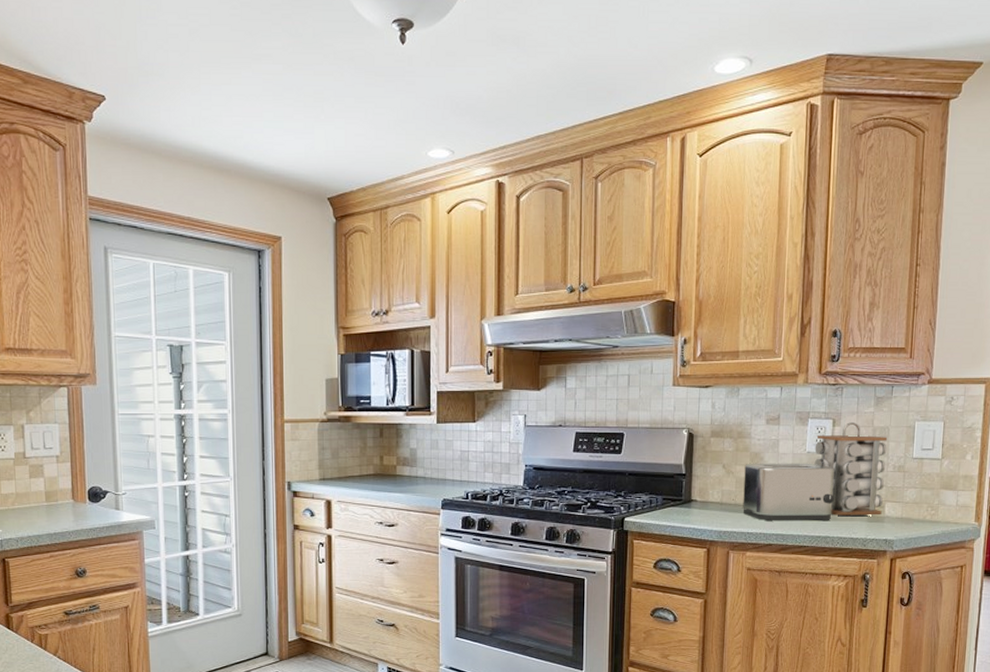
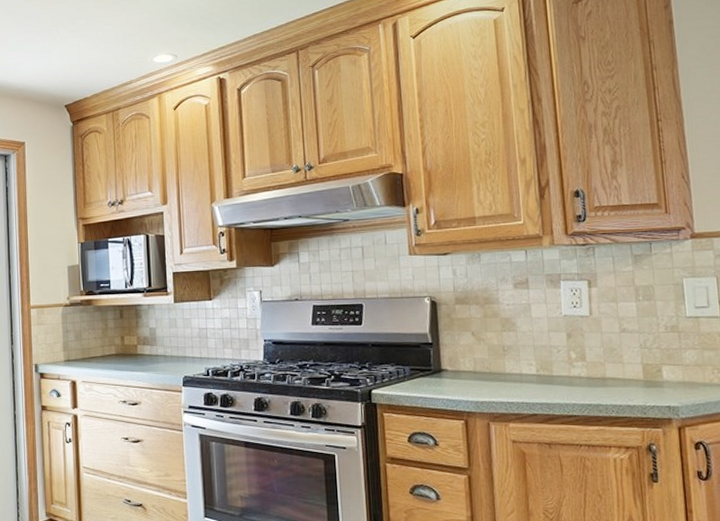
toaster: present [743,463,835,522] -> none [496,326,602,390]
spice rack: present [814,422,888,517] -> none [571,282,660,382]

